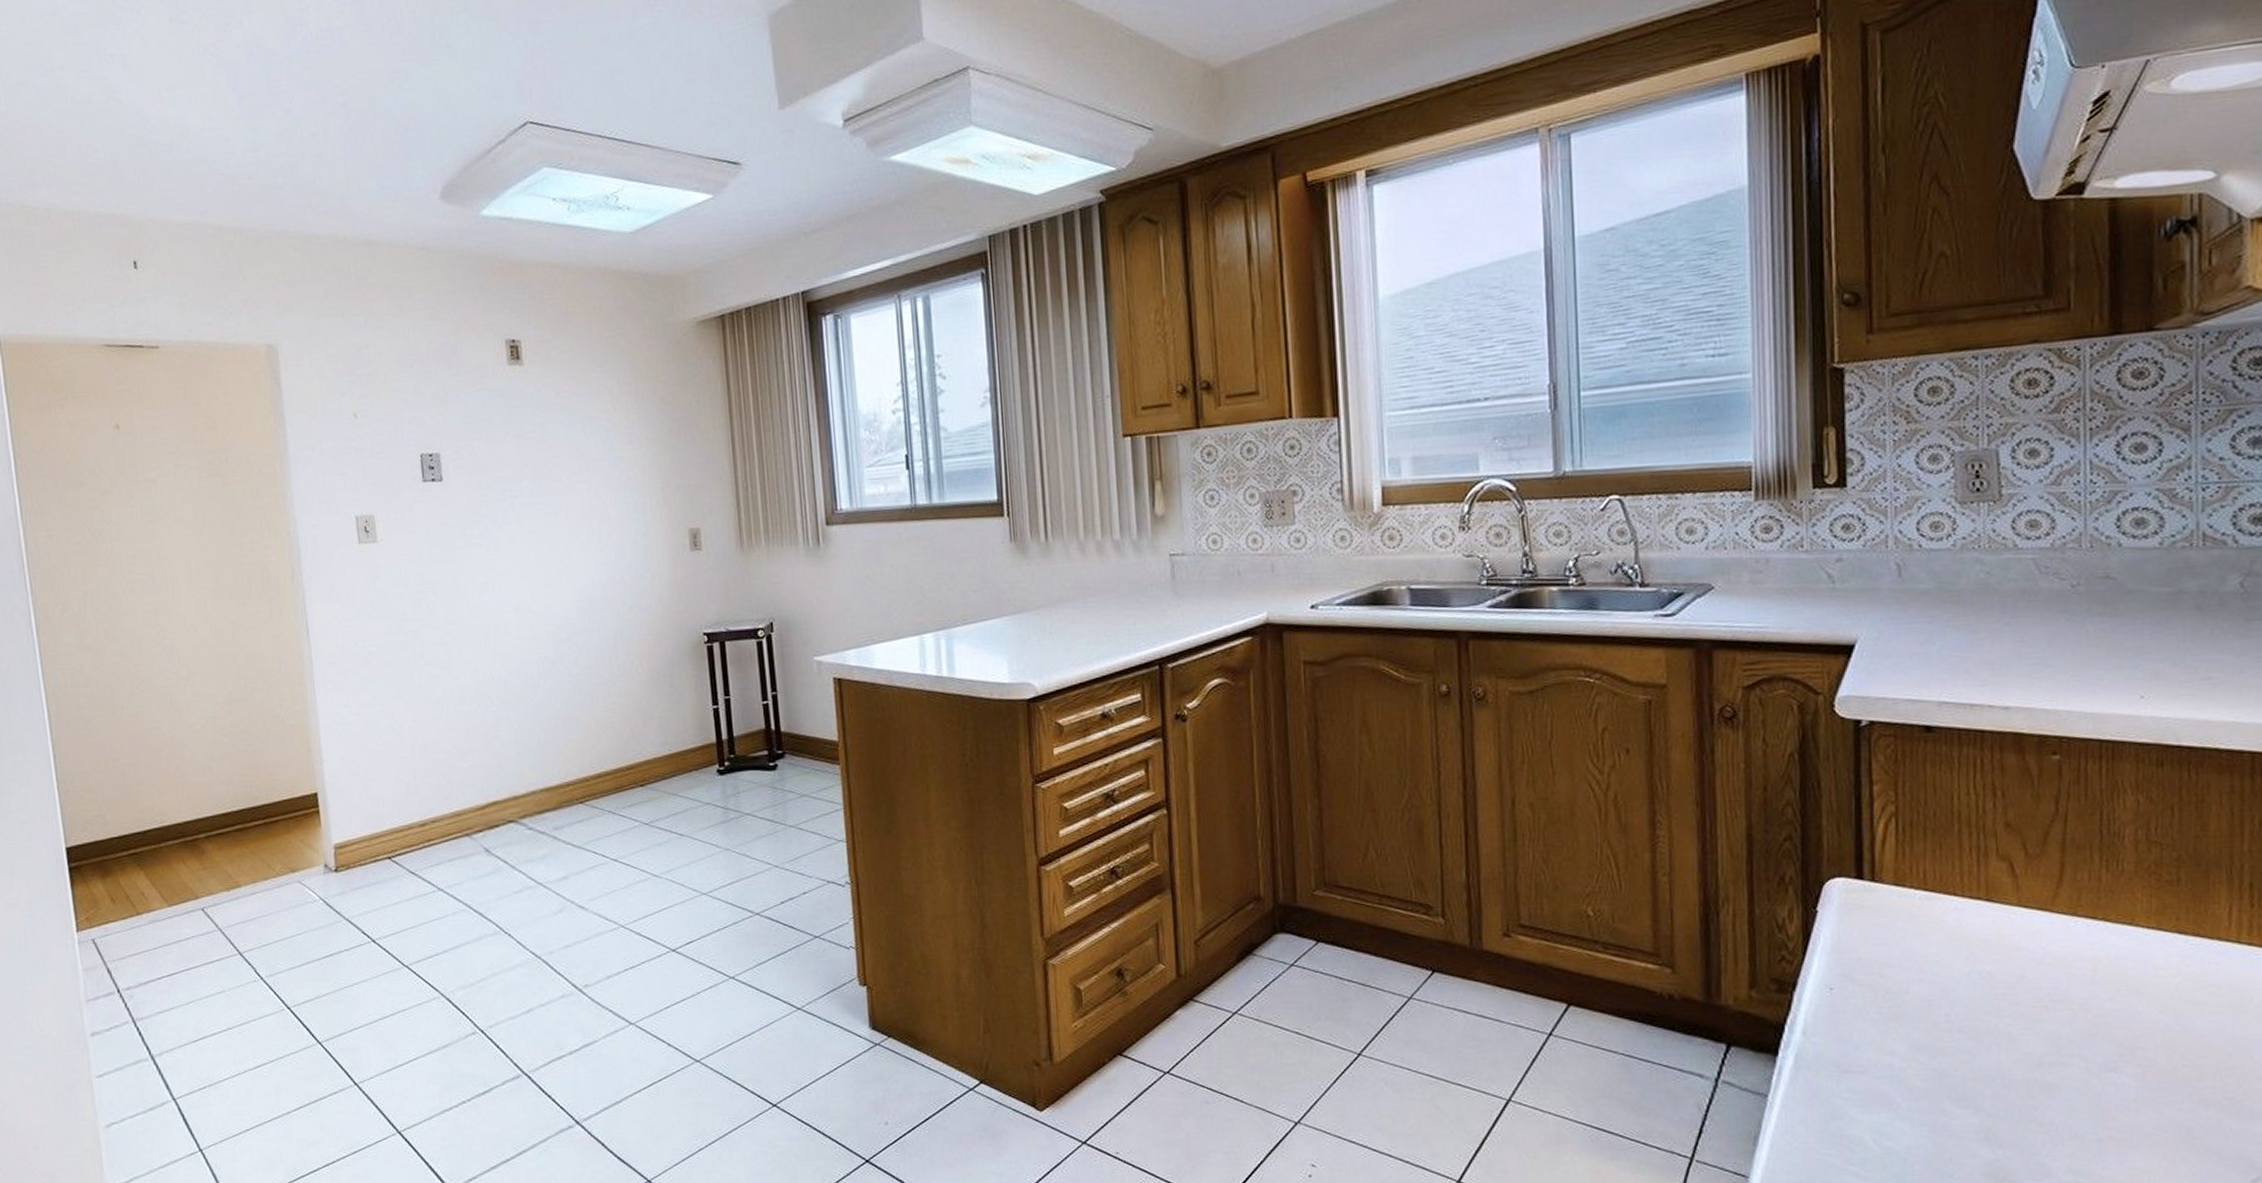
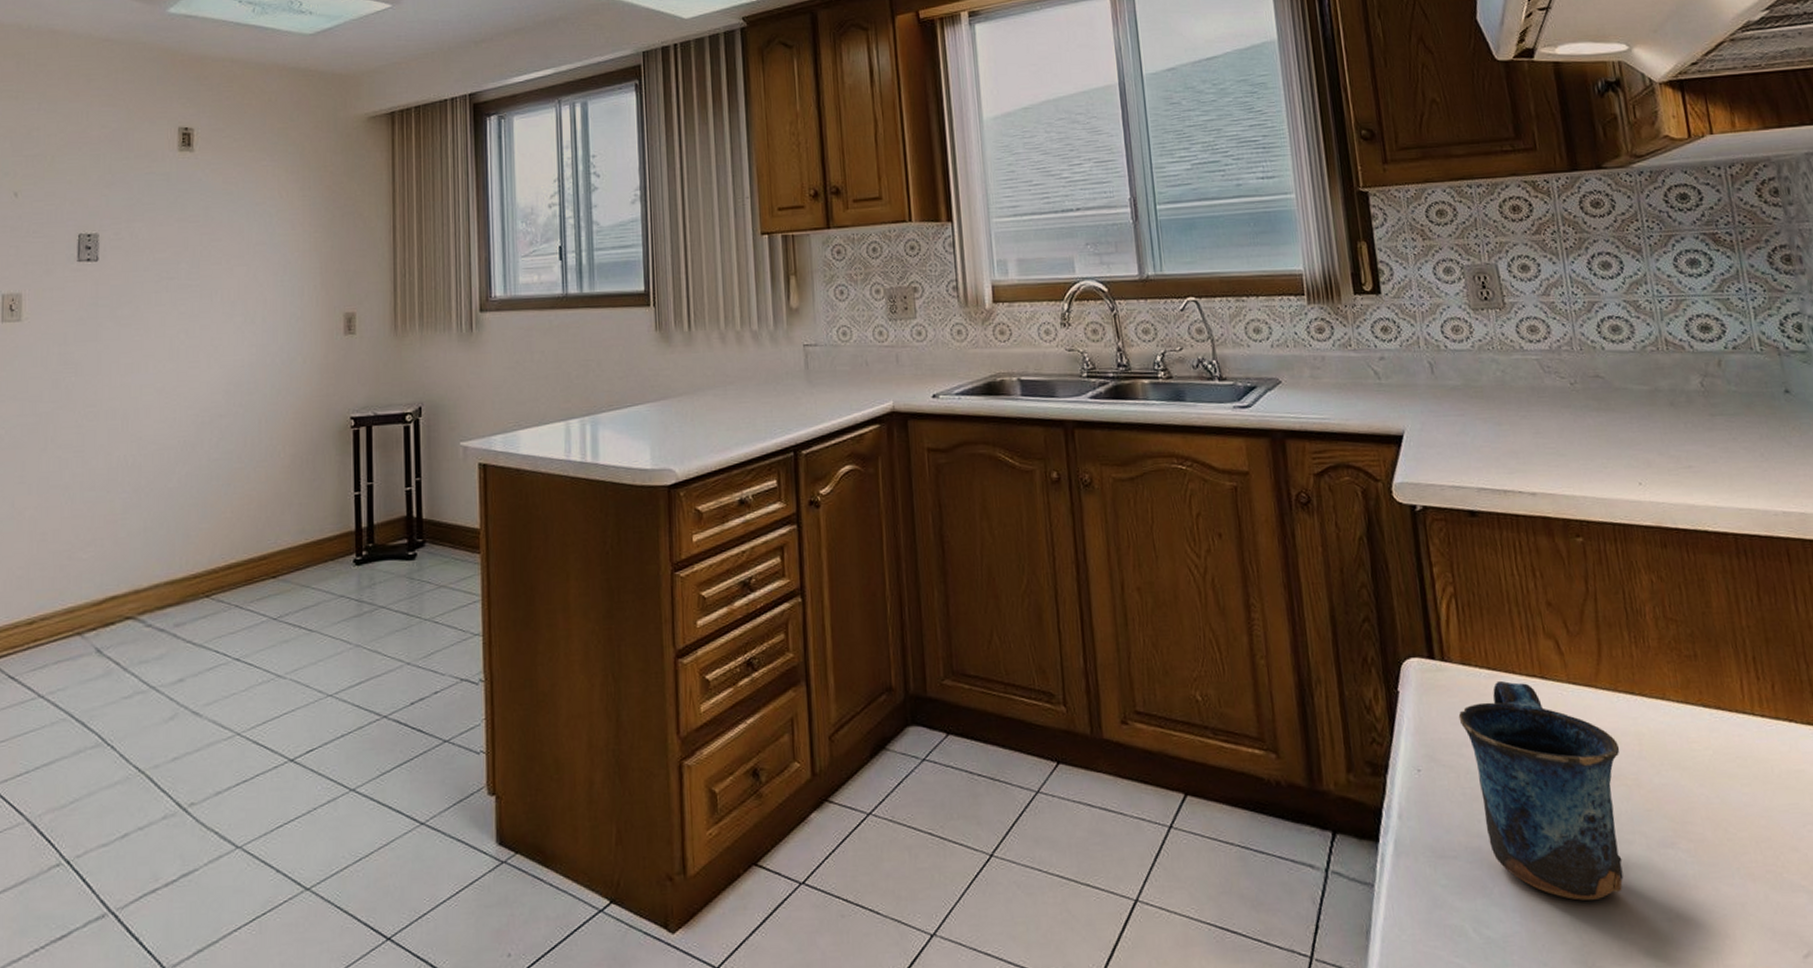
mug: none [1884,902,2070,1118] -> present [1458,680,1624,901]

